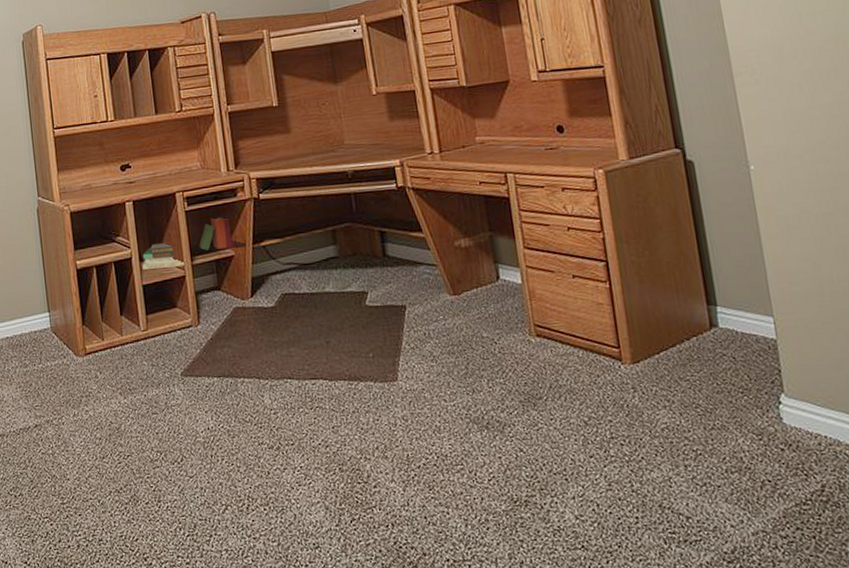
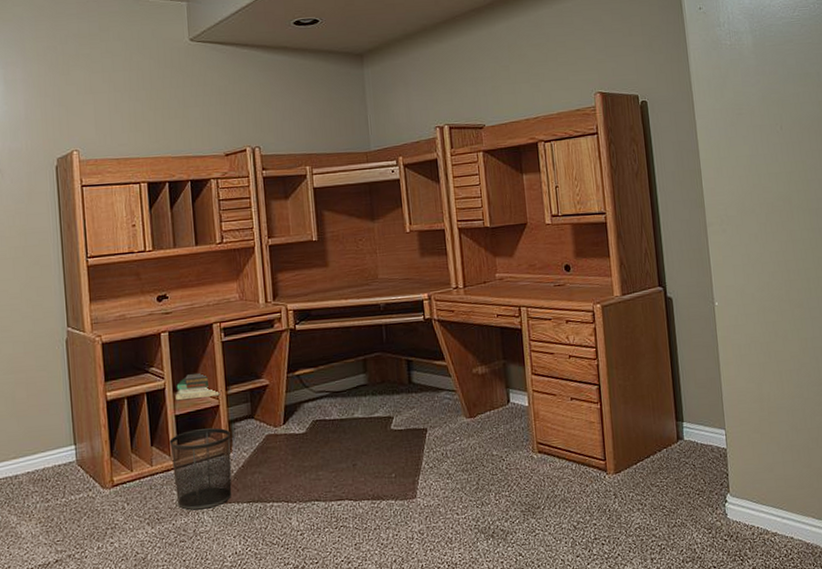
waste bin: none [138,298,201,383] -> present [169,427,232,511]
books: present [199,216,247,251] -> none [234,346,281,380]

